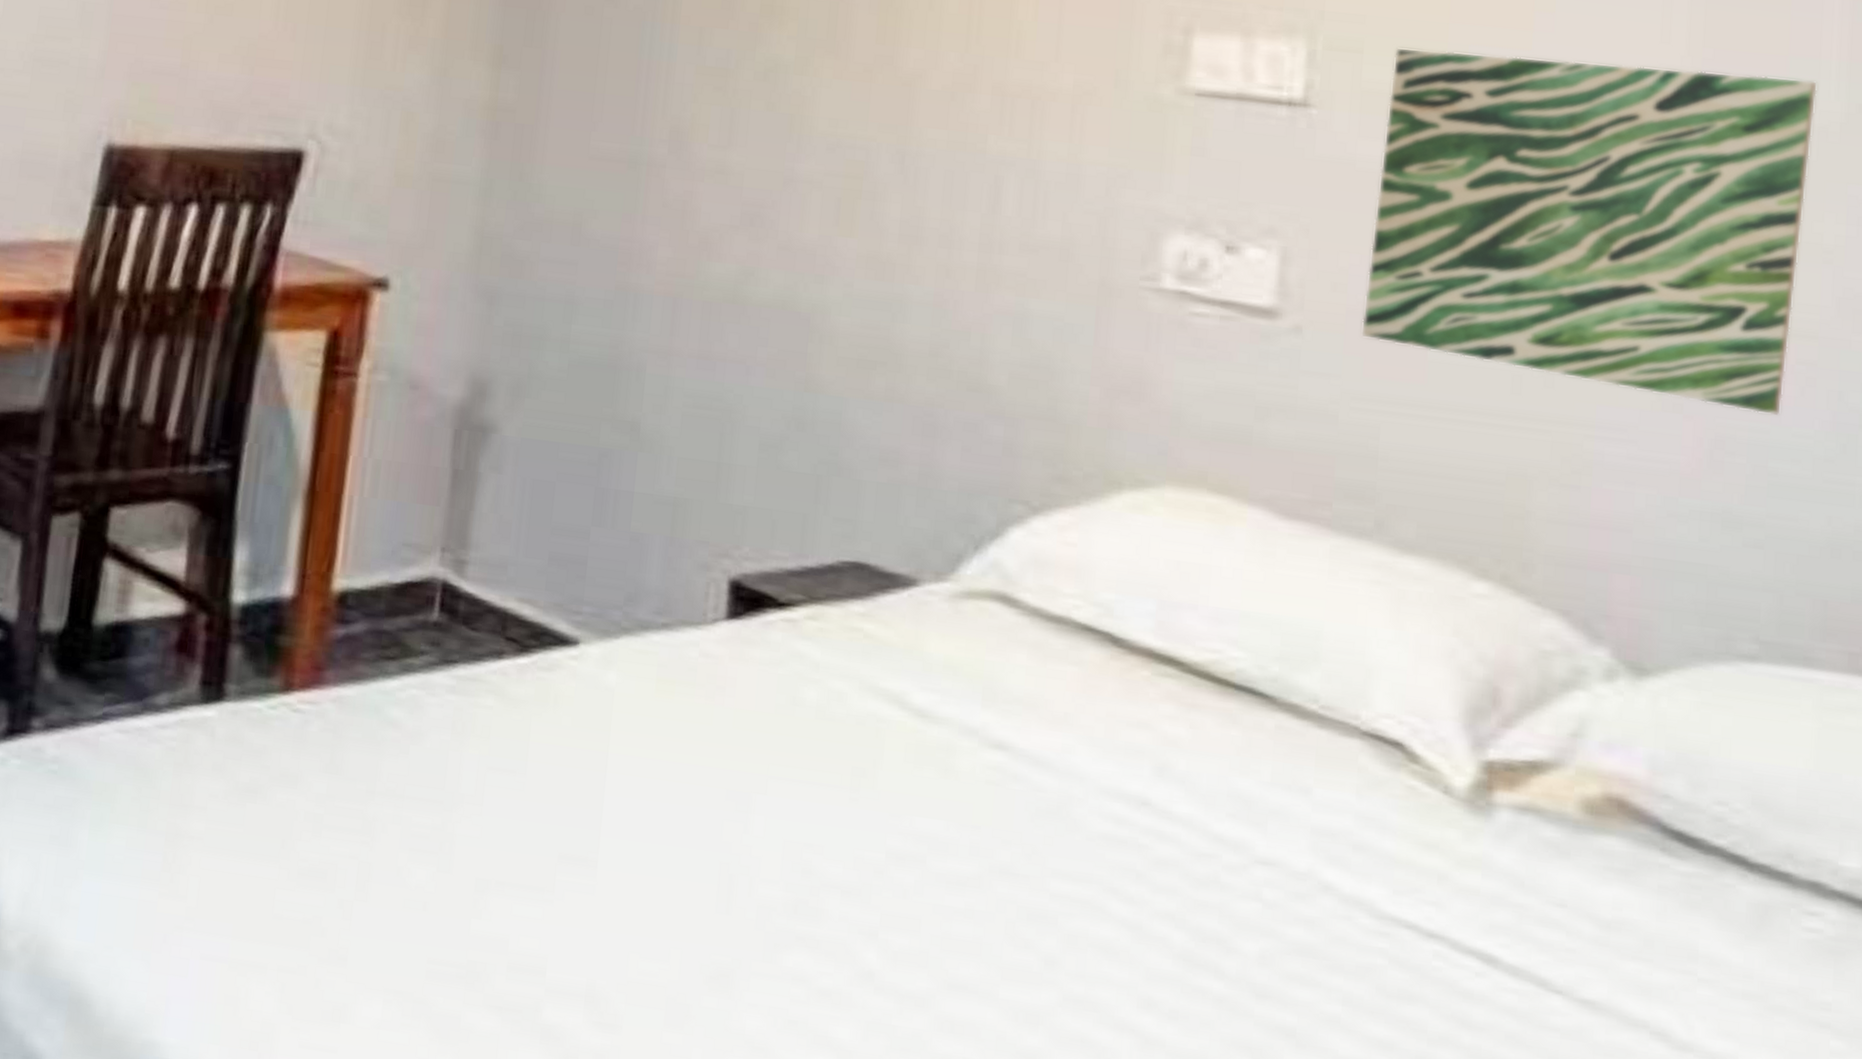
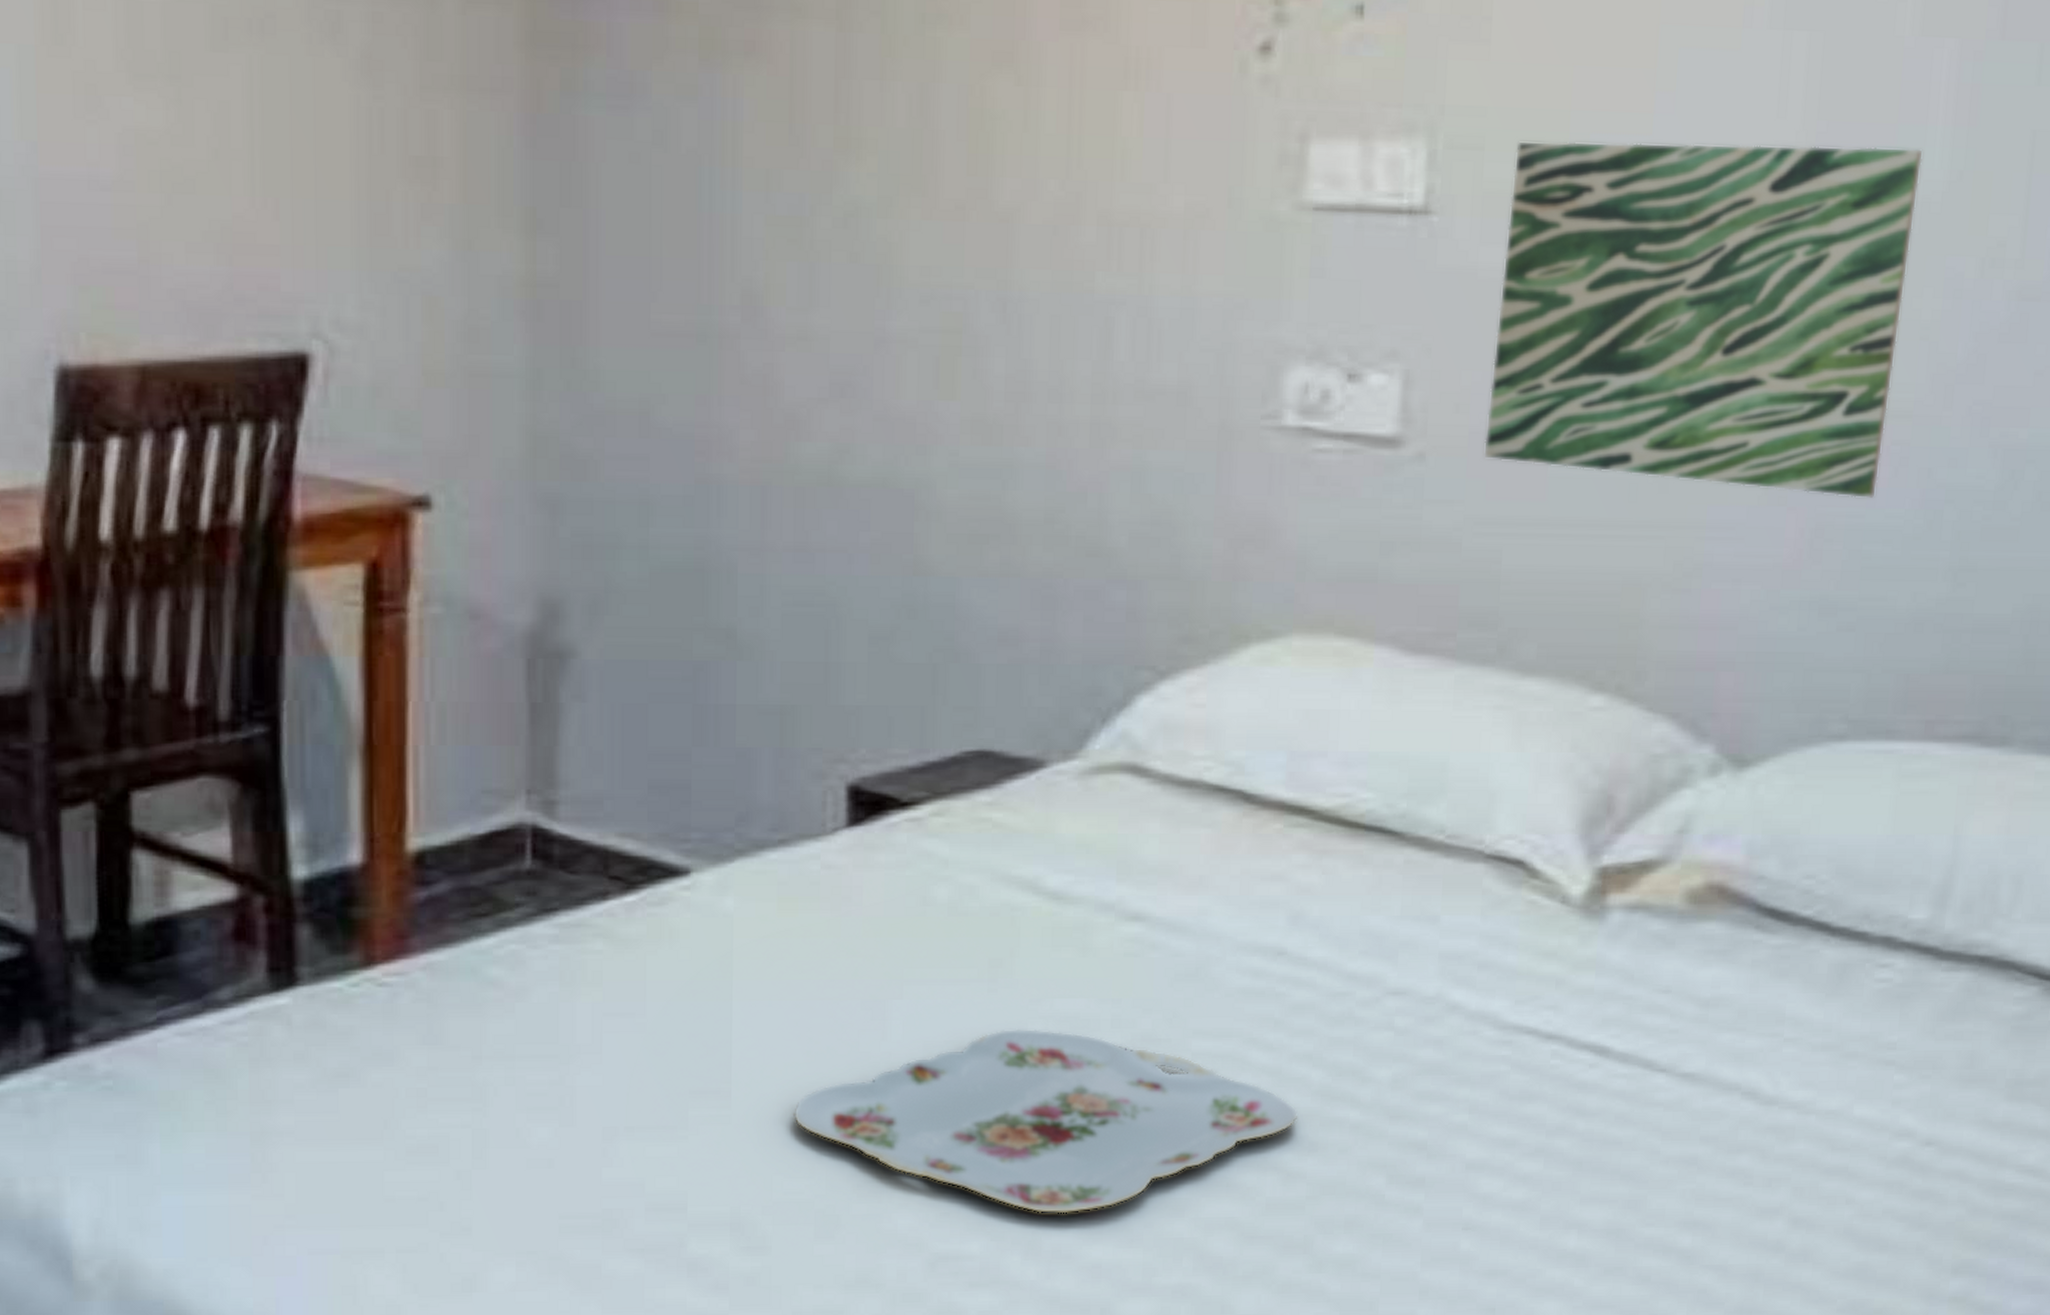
serving tray: none [653,840,1159,1045] -> present [792,1028,1299,1214]

